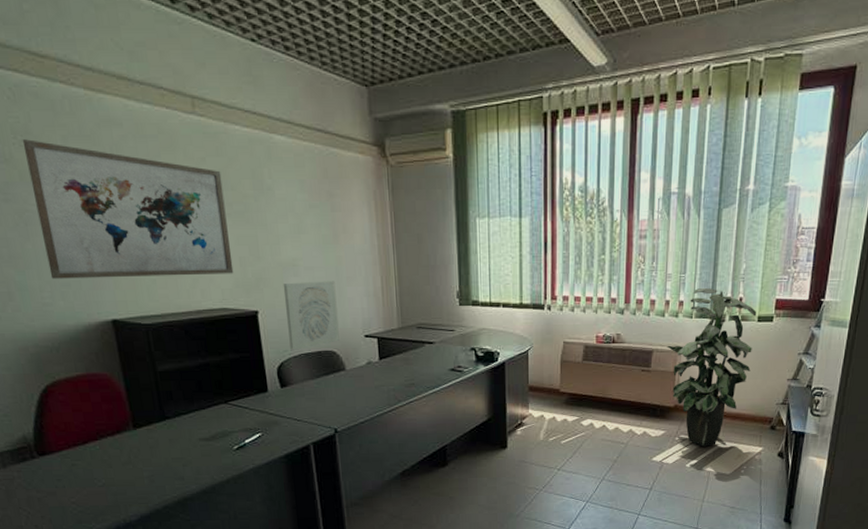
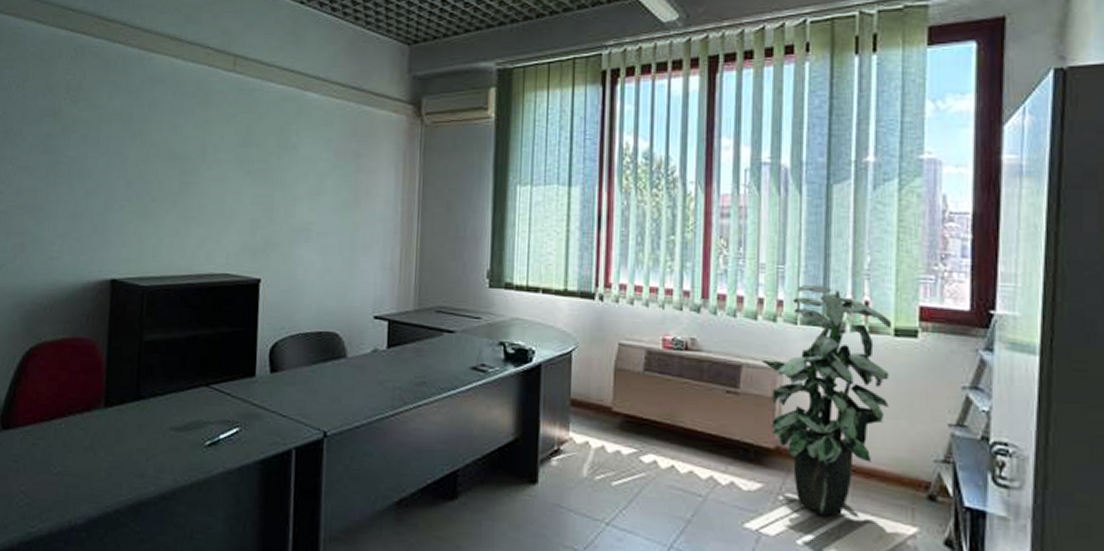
wall art: present [22,139,234,279] -> none [64,95,249,236]
wall art: present [283,280,340,350] -> none [288,248,349,328]

